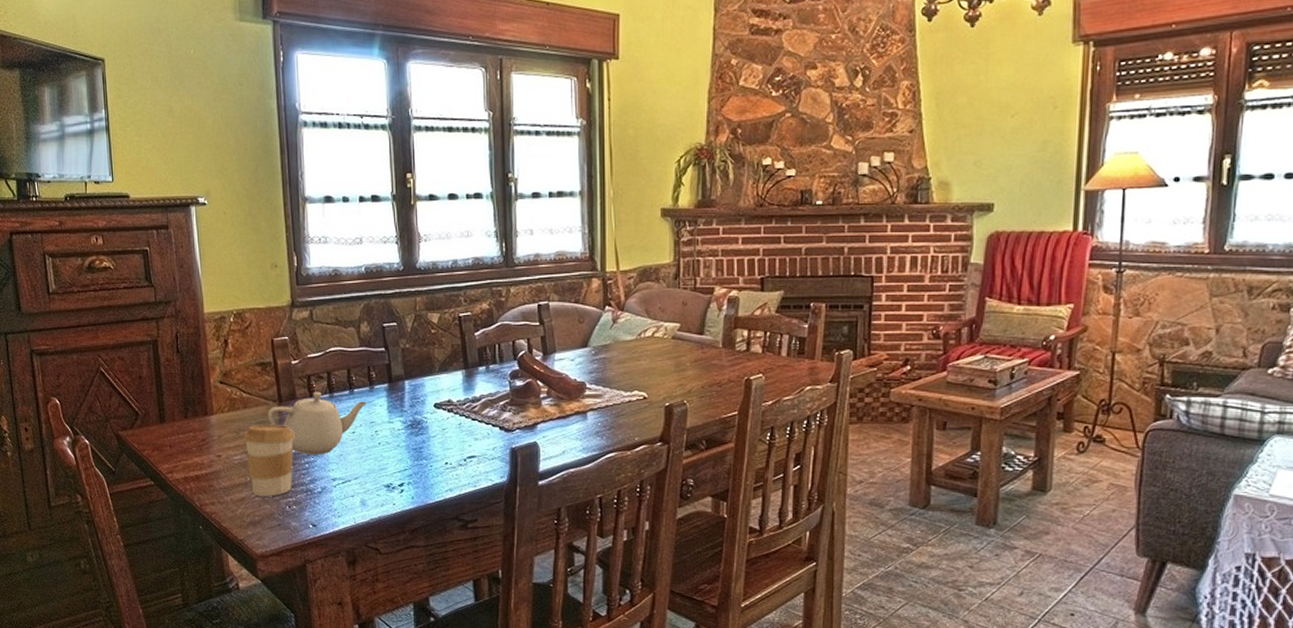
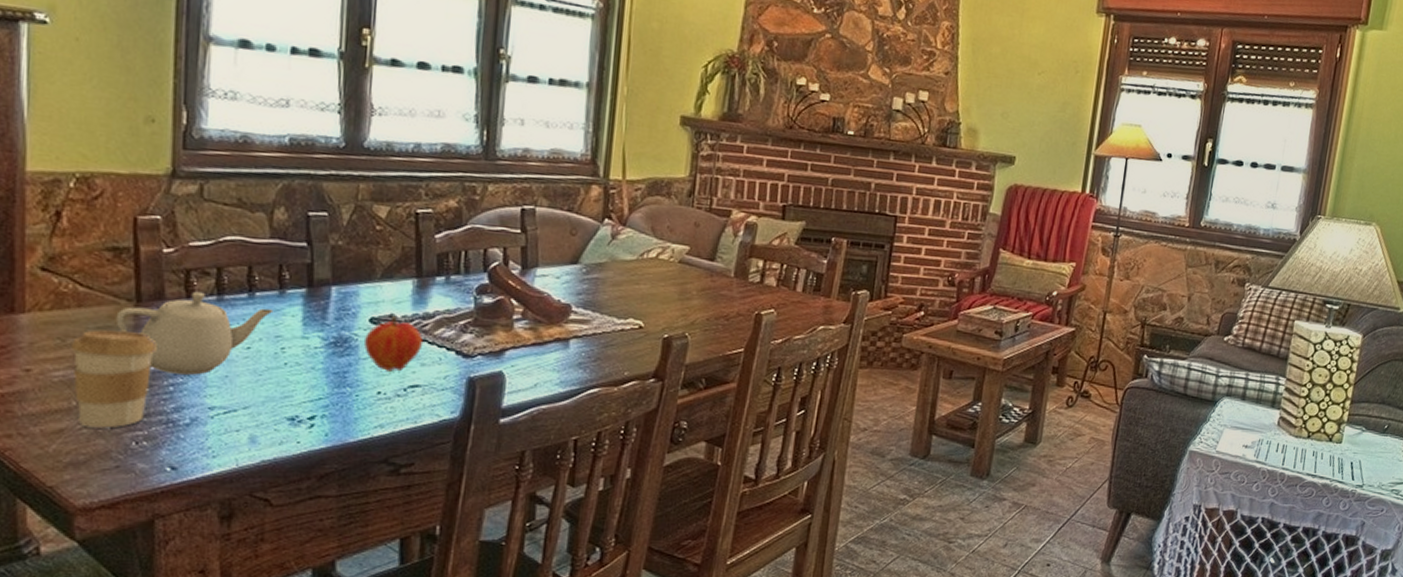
fruit: none [431,402,475,446] -> present [363,317,424,372]

